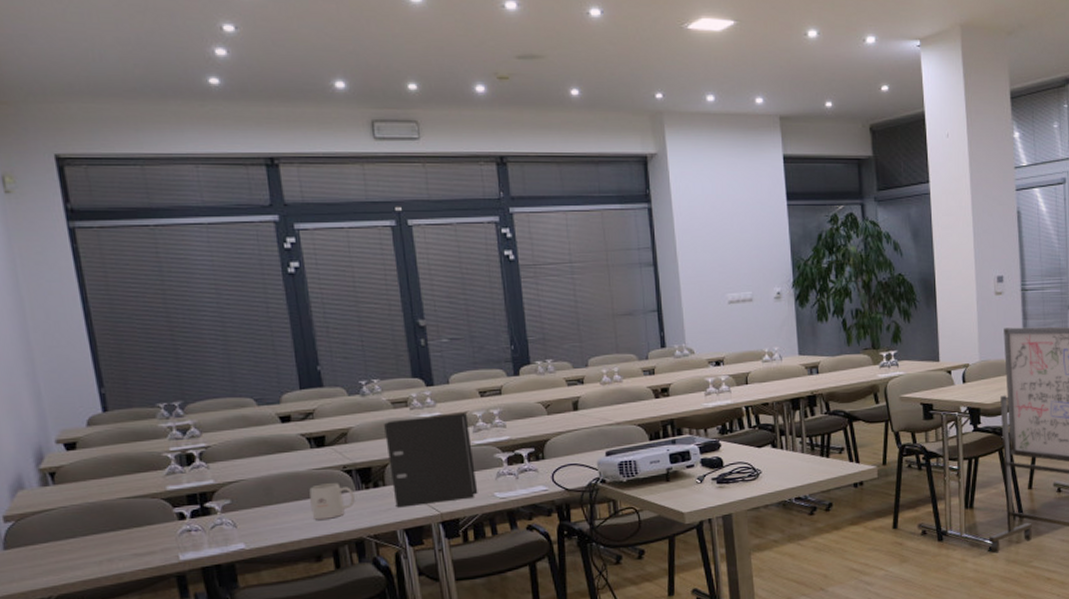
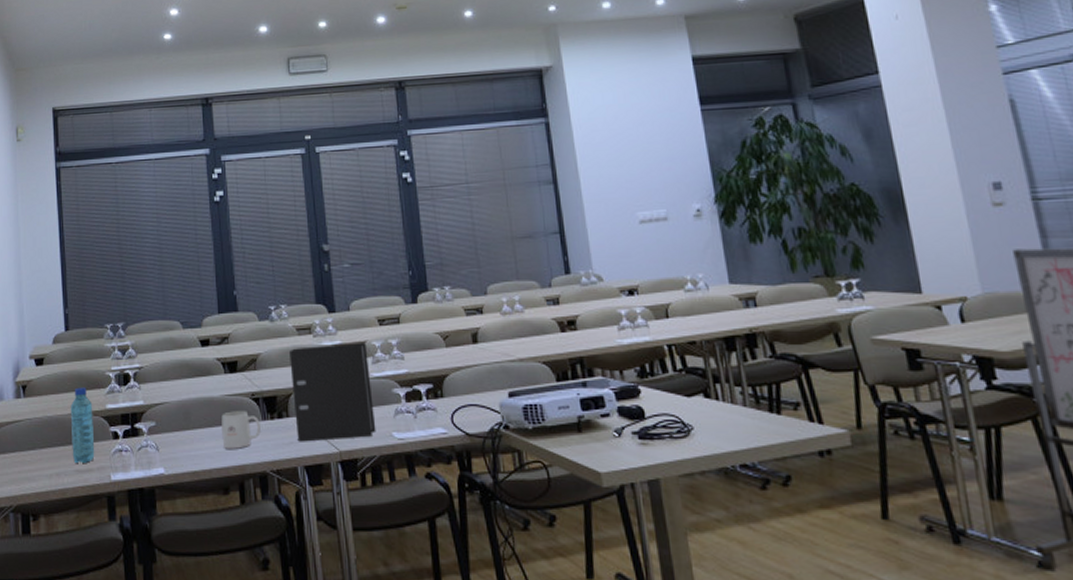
water bottle: none [118,470,157,548] -> present [70,387,95,464]

